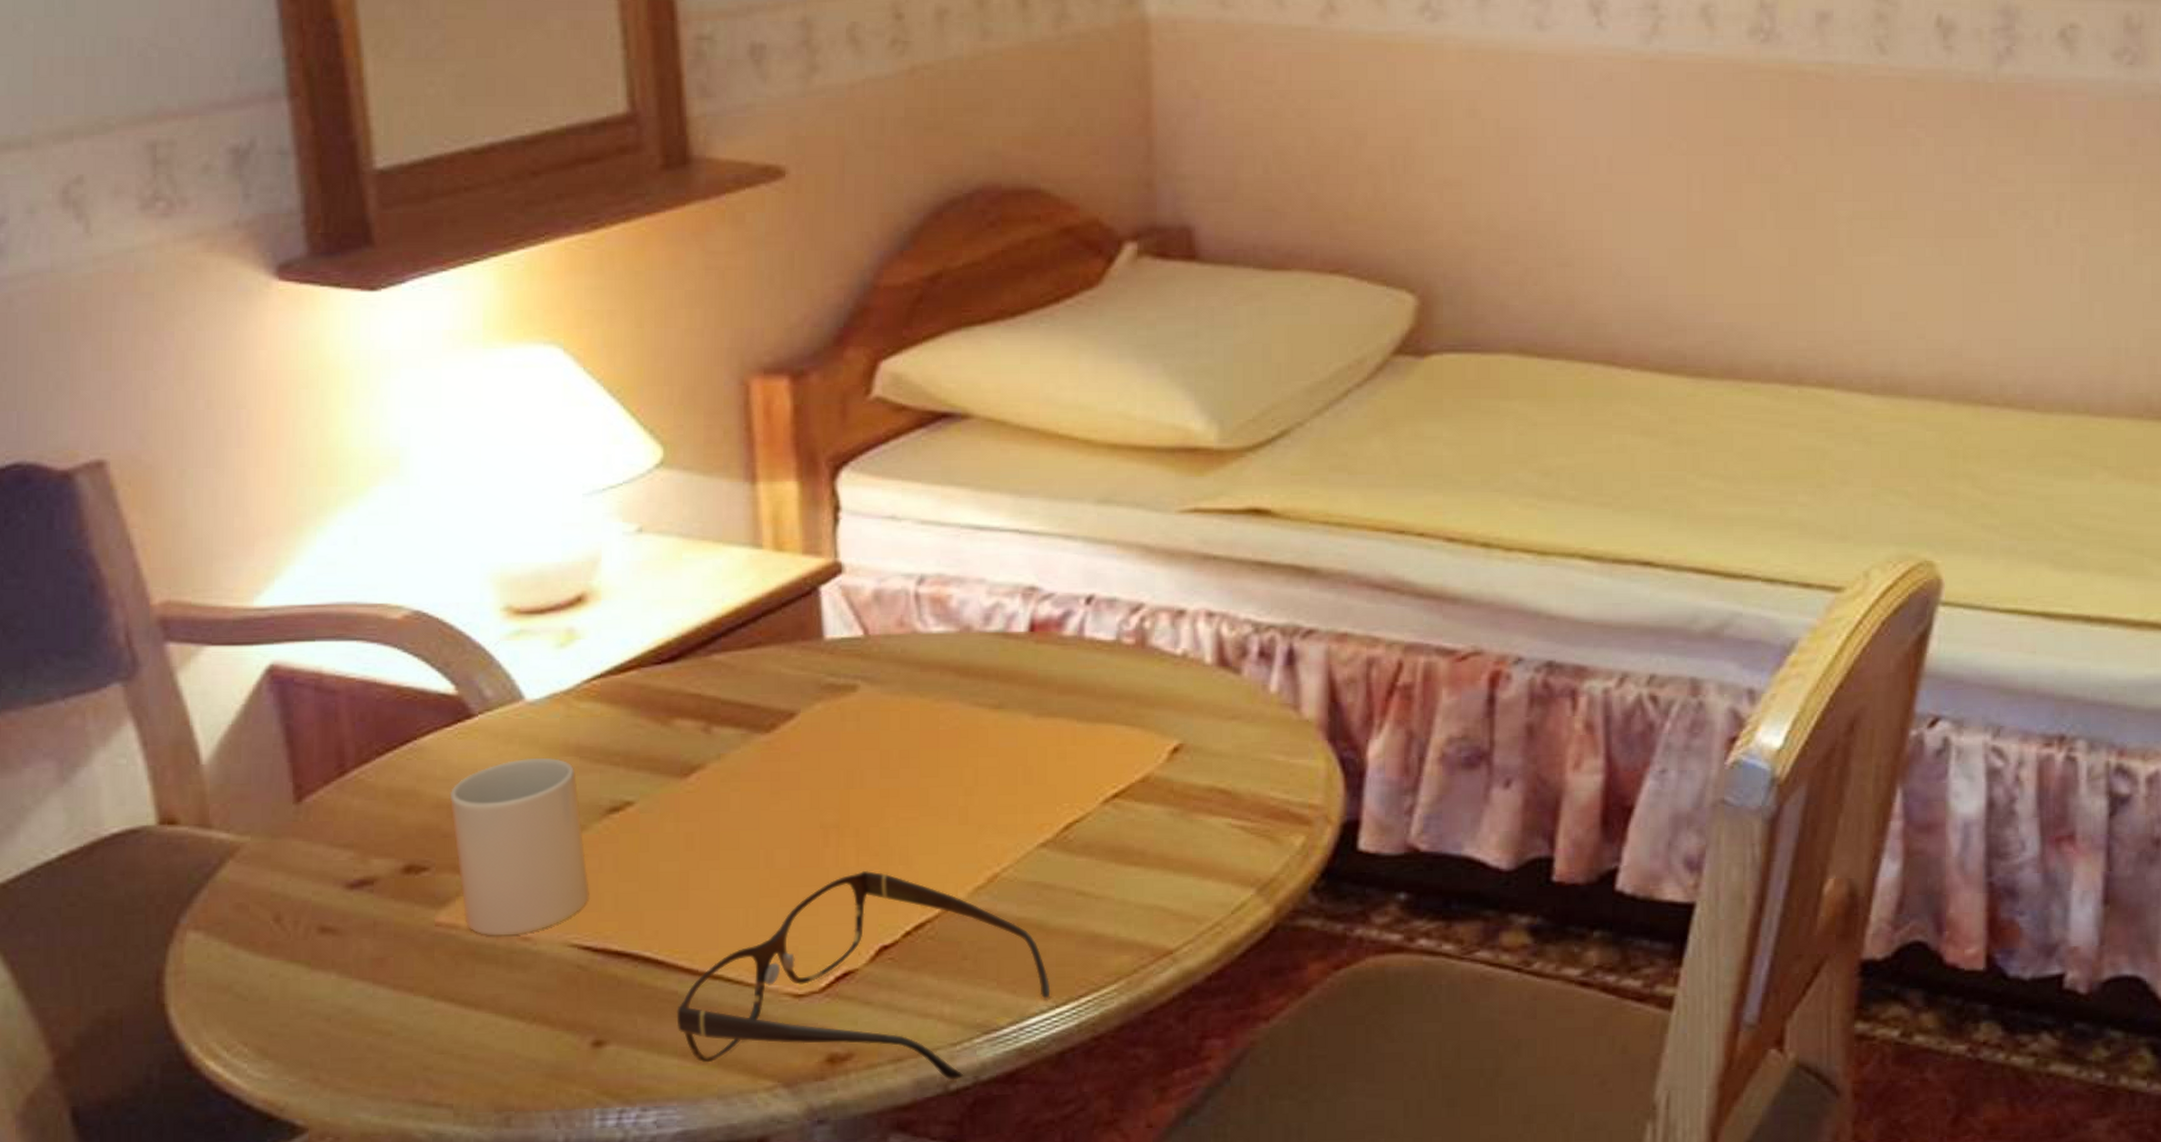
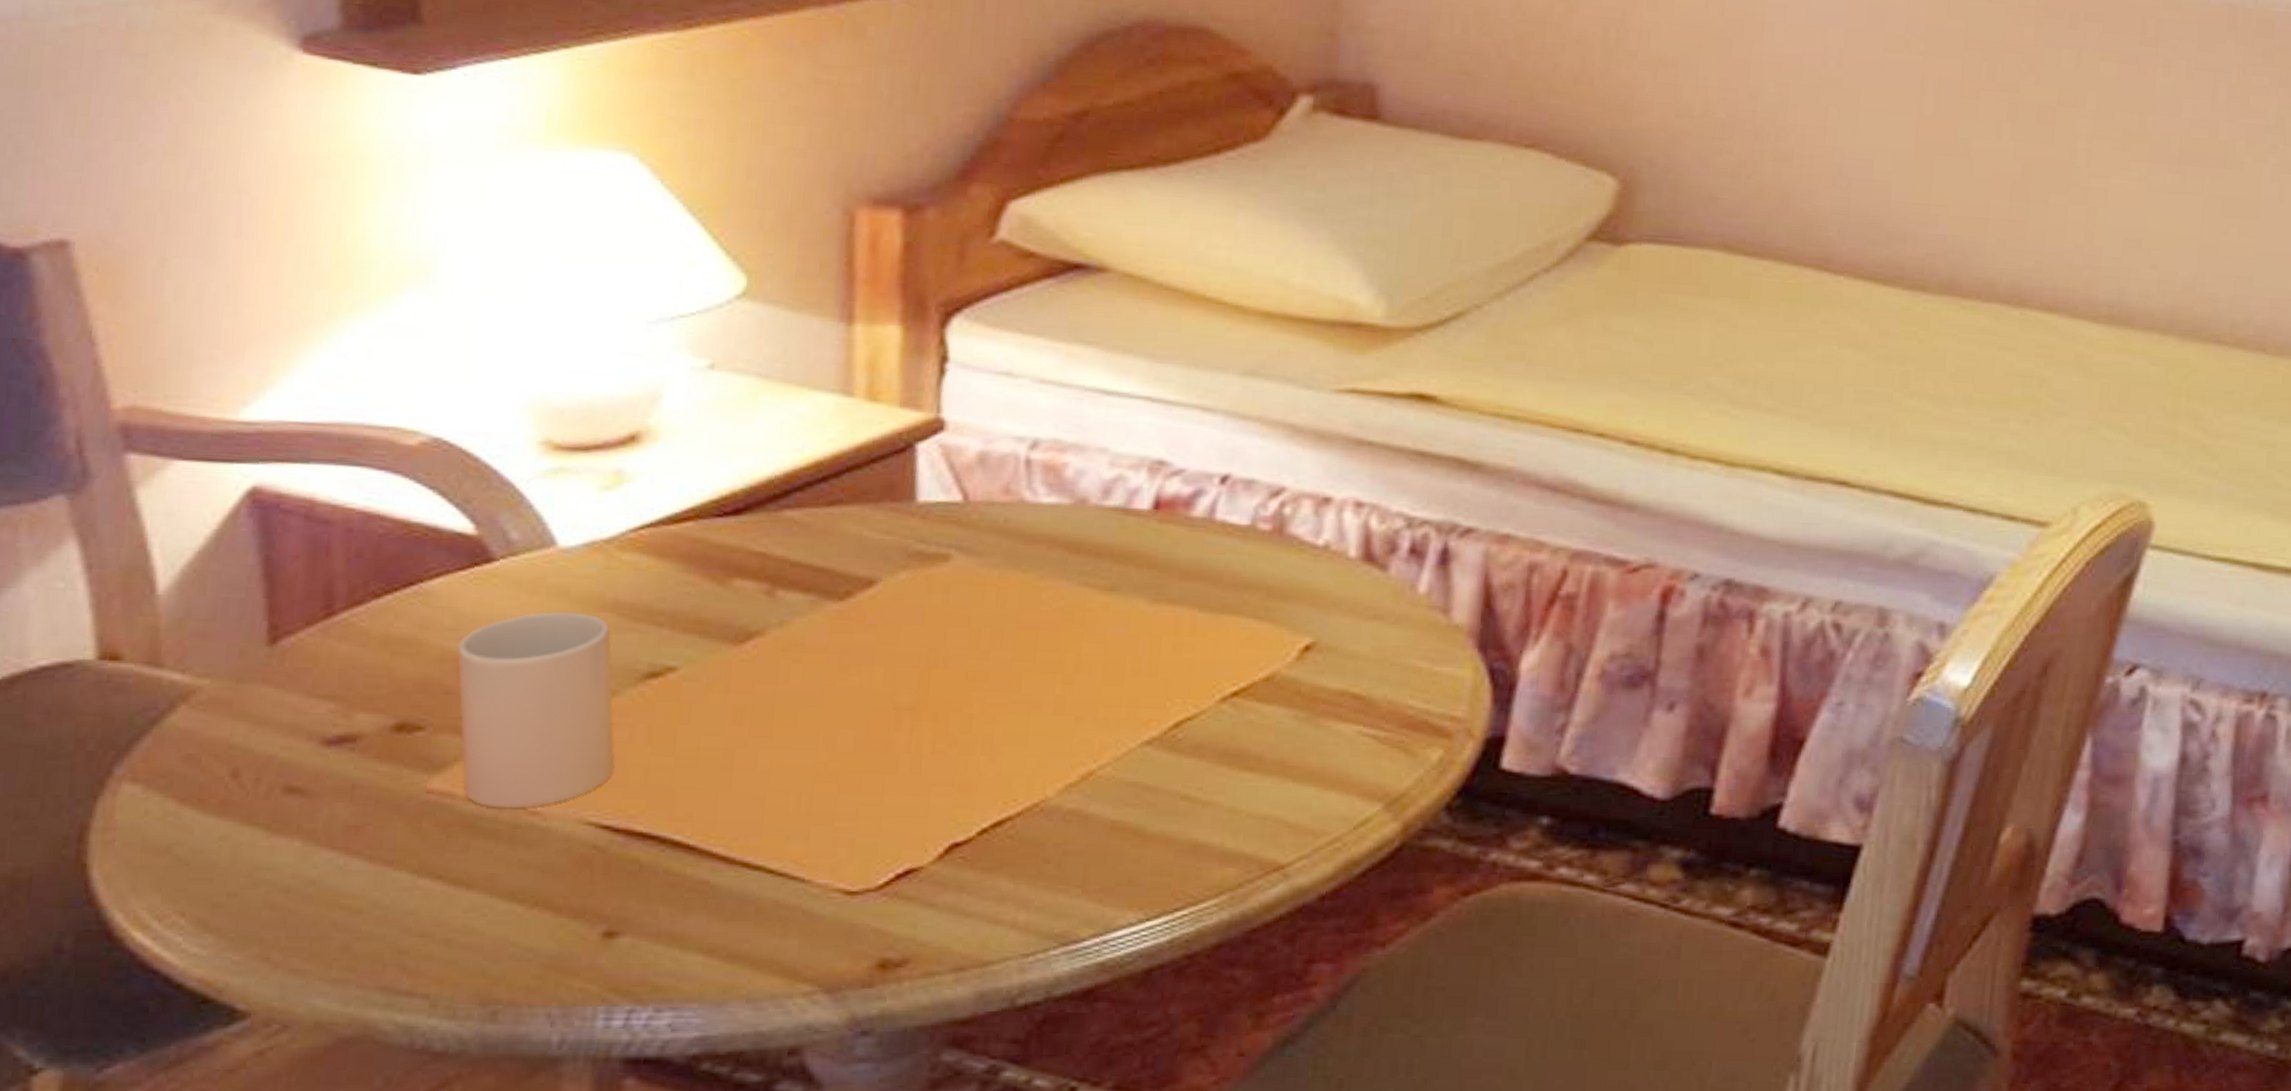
eyeglasses: present [676,871,1051,1080] -> none [705,760,1142,995]

